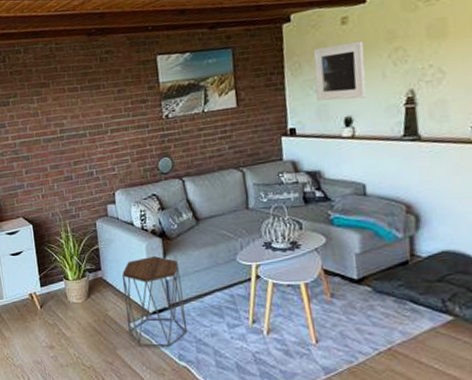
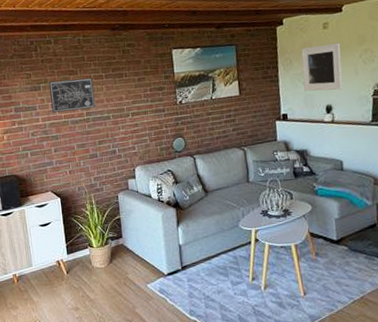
wall art: none [18,90,71,130] -> present [48,77,96,113]
side table: present [121,256,188,347] -> none [140,224,198,304]

